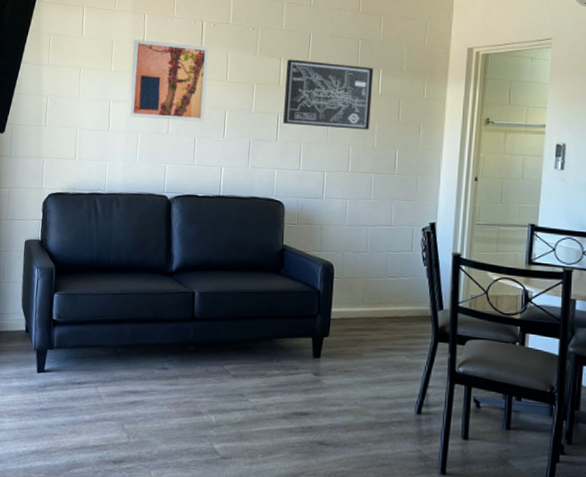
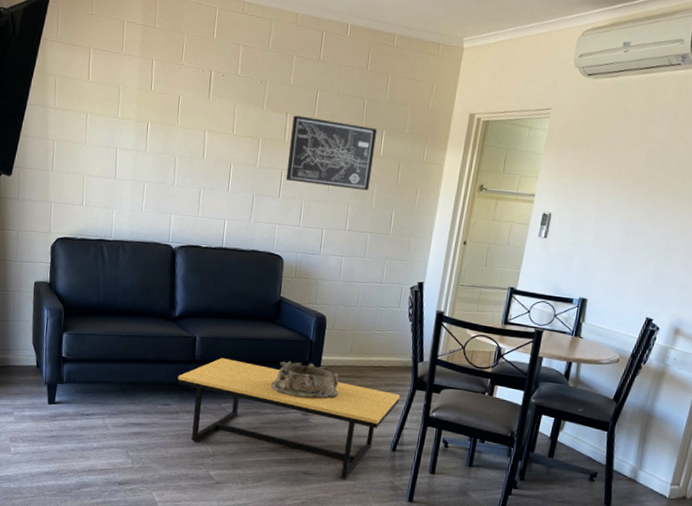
wall art: present [129,39,209,122] -> none [135,86,216,175]
coffee table: none [175,314,420,449] -> present [177,358,400,479]
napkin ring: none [277,314,352,357] -> present [270,360,339,399]

